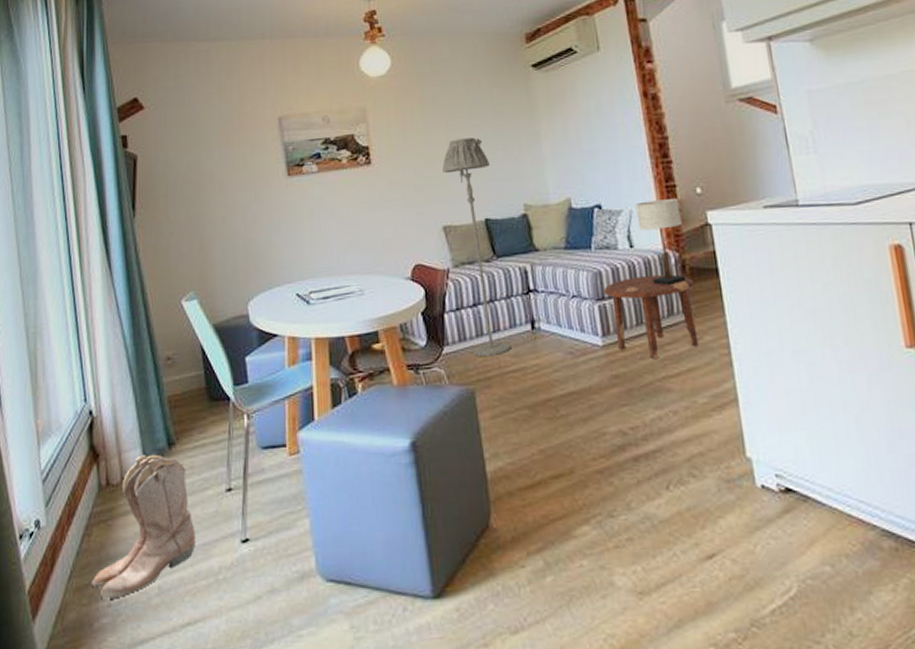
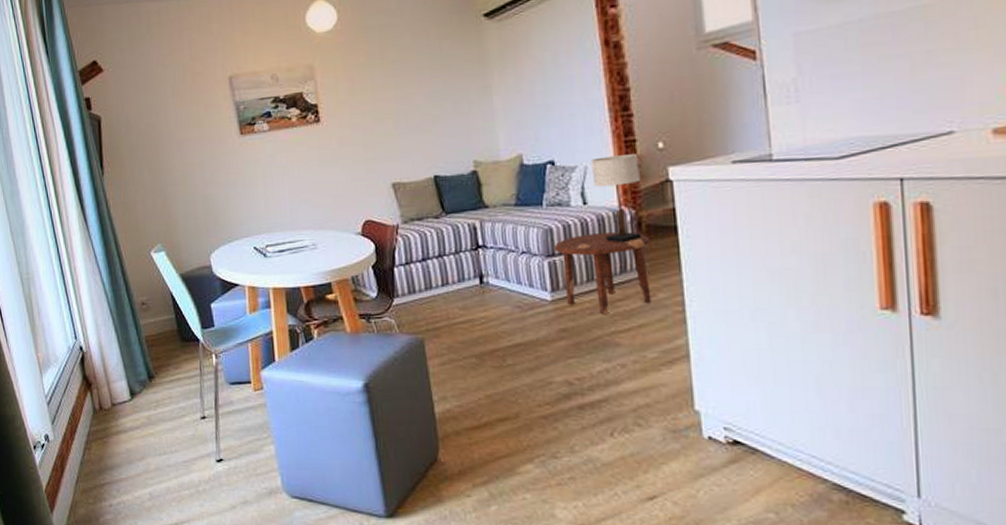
boots: present [91,454,196,599] -> none [94,385,178,501]
floor lamp: present [442,137,512,357] -> none [391,93,460,309]

